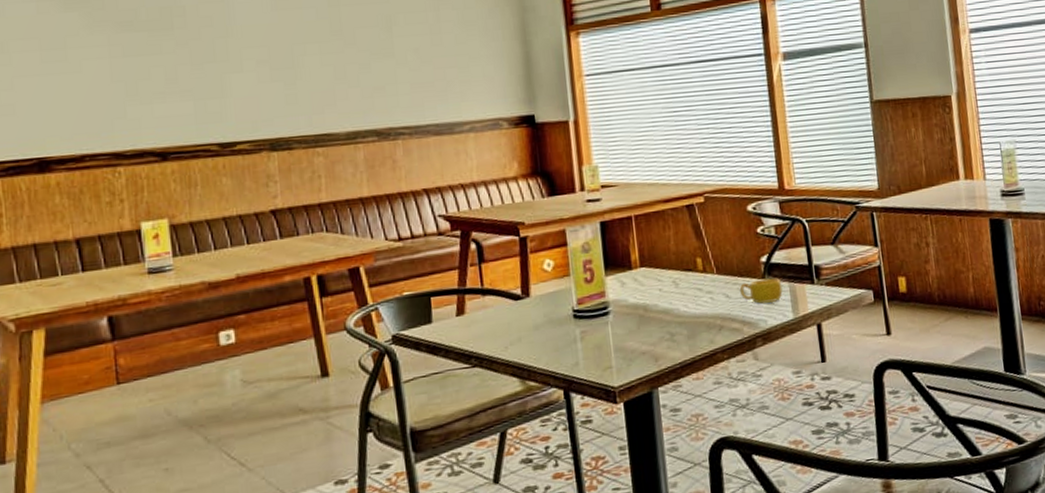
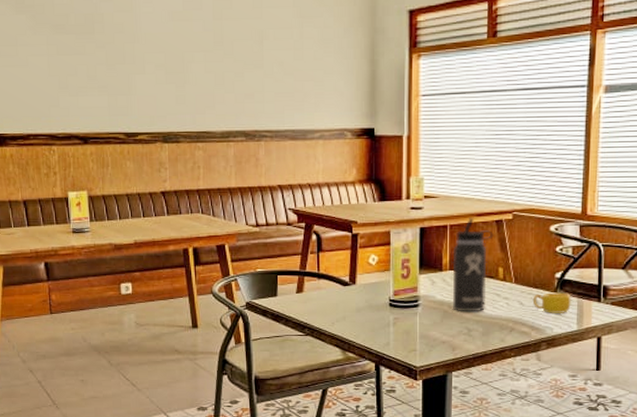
thermos bottle: none [642,204,687,315] -> present [452,217,494,312]

